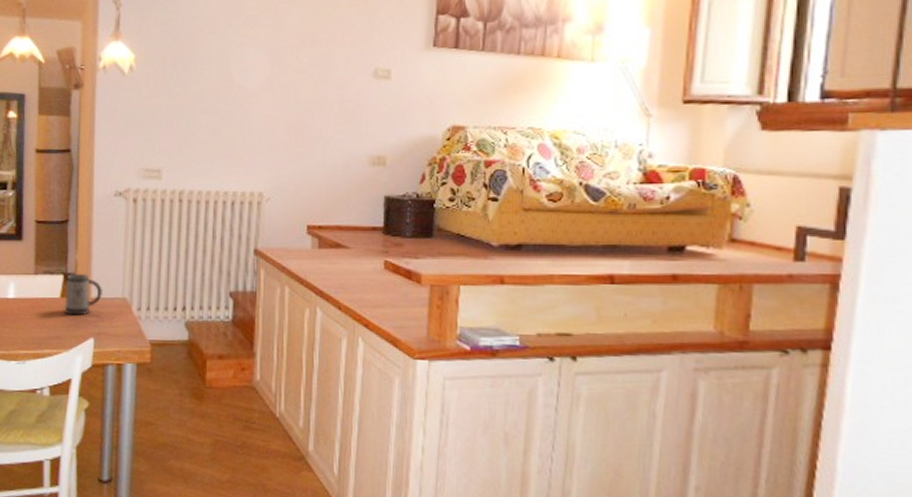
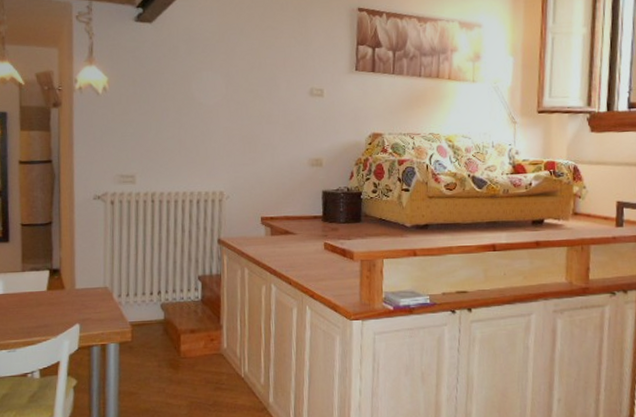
mug: present [64,273,103,316] -> none [50,267,87,306]

